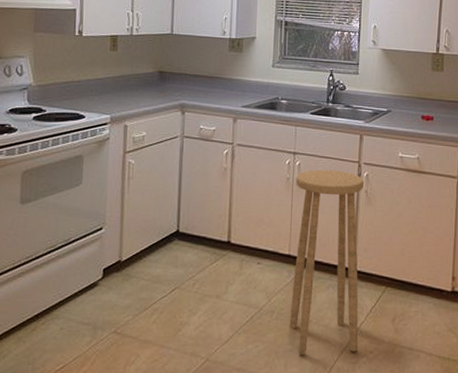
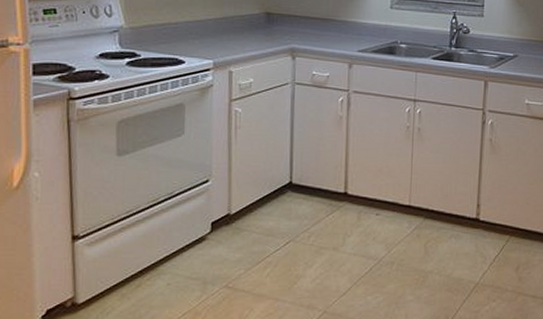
stool: present [289,169,364,356] -> none [409,117,488,306]

